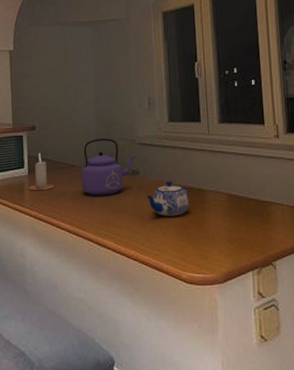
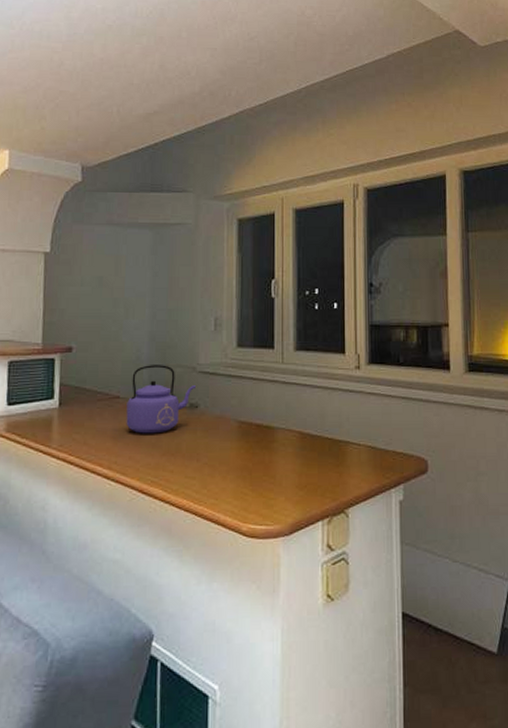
candle: present [29,153,54,191] -> none [58,381,92,428]
teapot: present [145,180,189,216] -> none [204,416,255,459]

